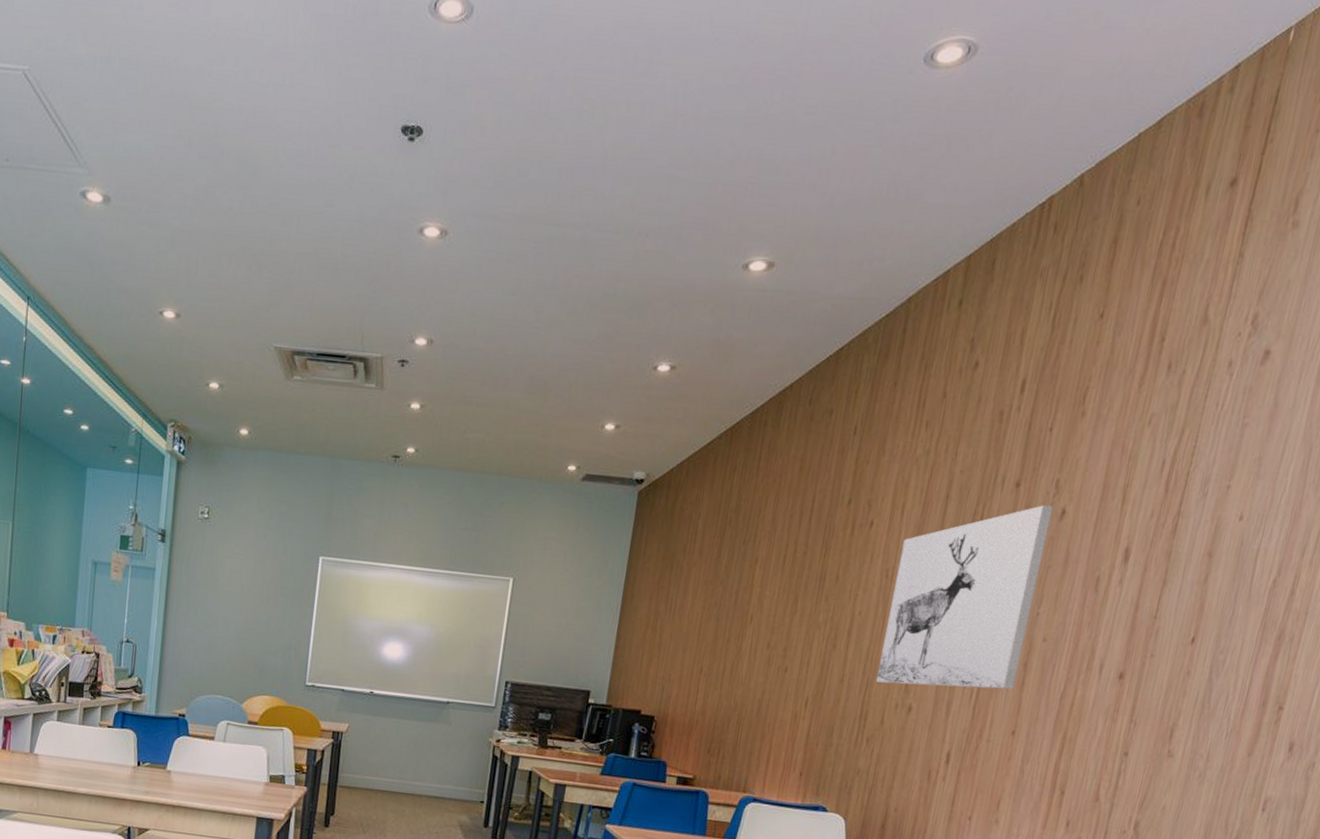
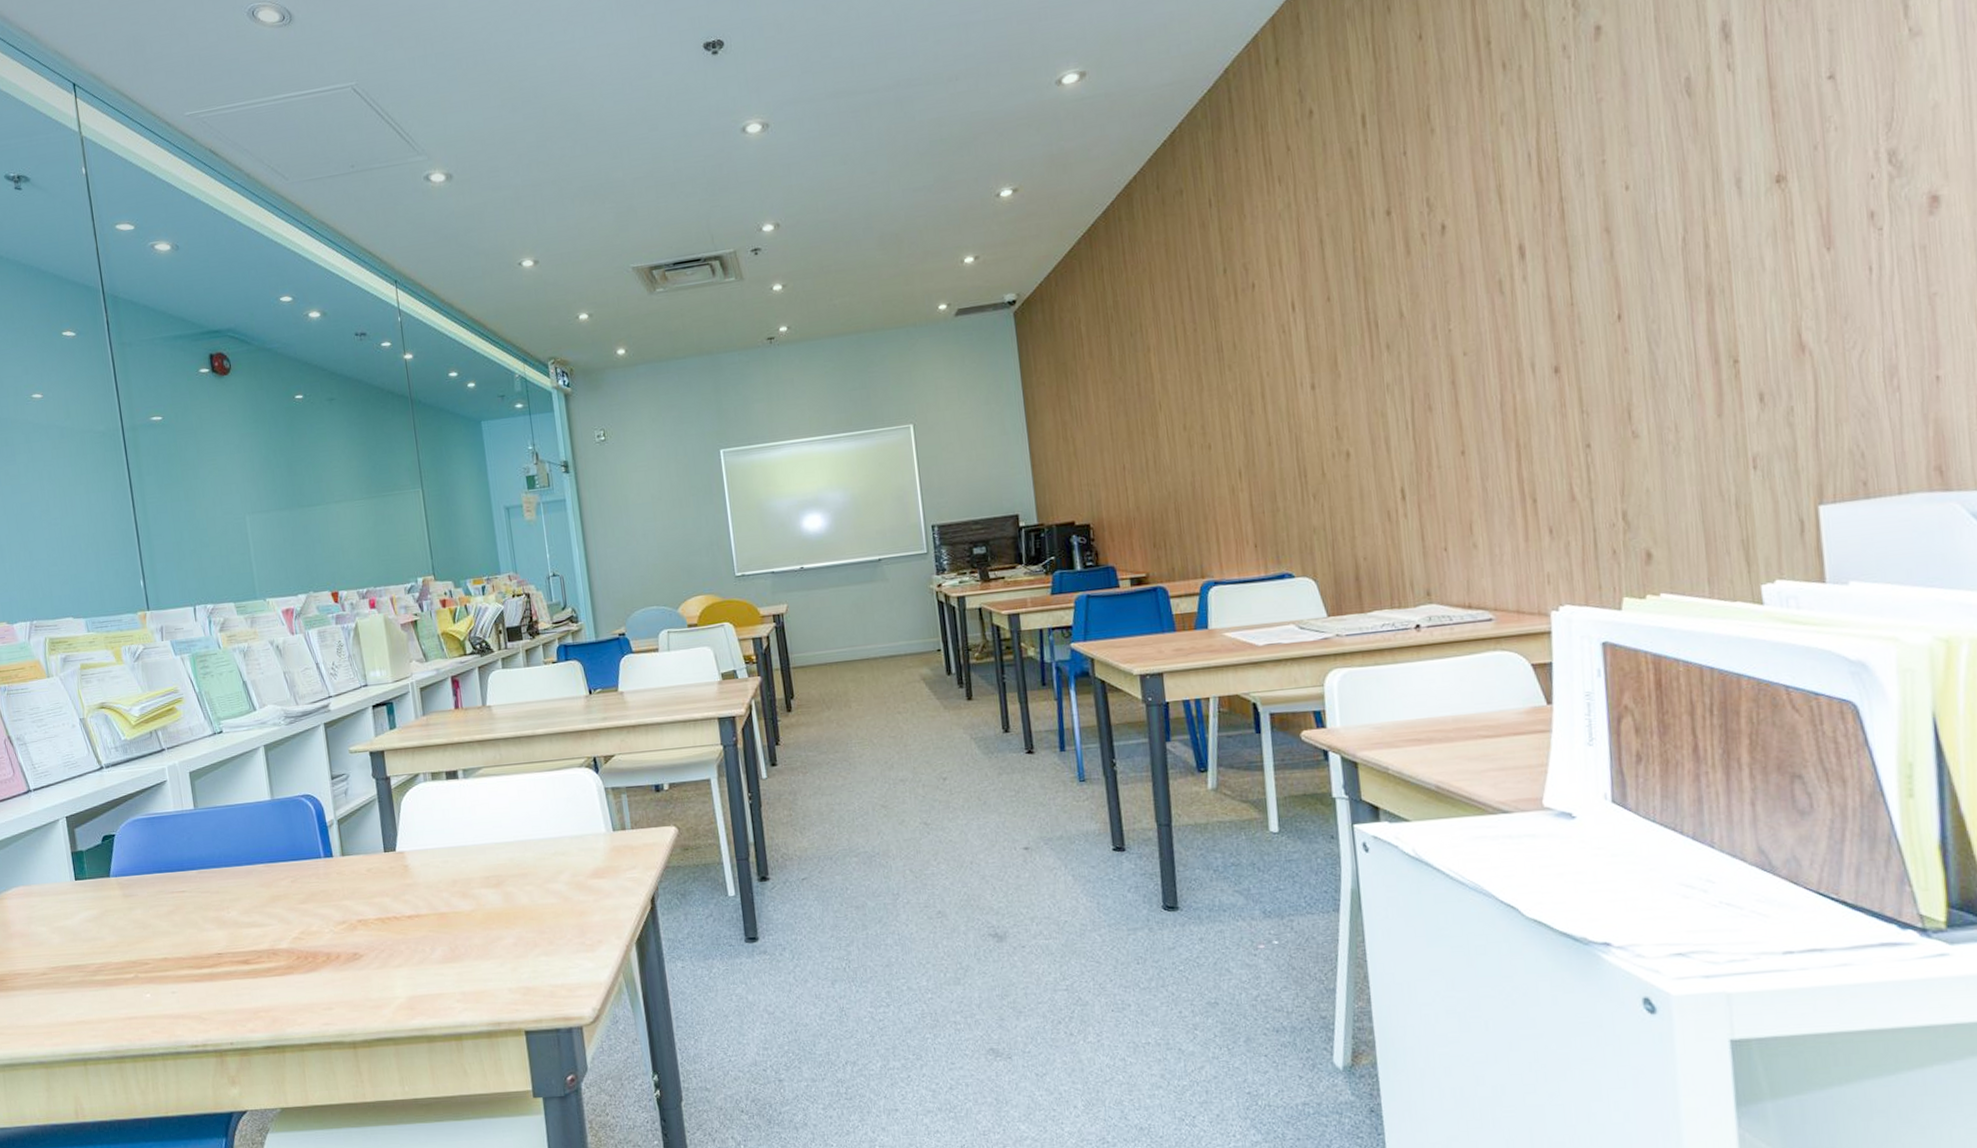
wall art: present [876,505,1053,689] -> none [1290,224,1449,436]

